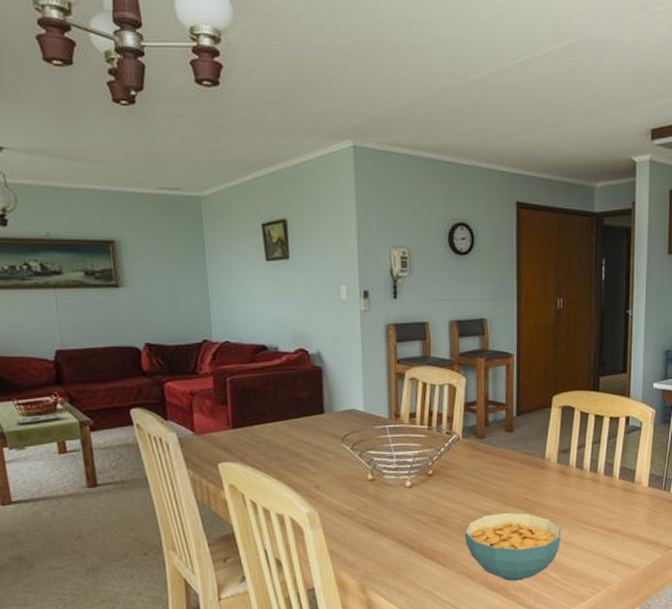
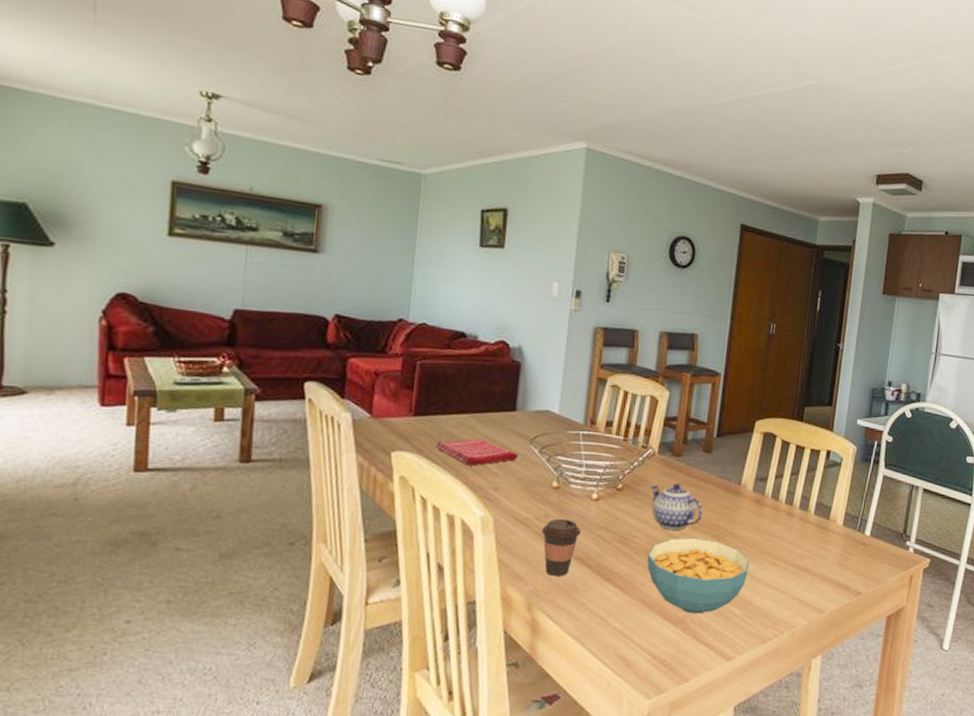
dish towel: none [256,442,333,469] -> present [436,438,519,466]
coffee cup: none [364,507,401,560] -> present [542,518,582,576]
teapot: none [459,463,512,507] -> present [650,483,703,530]

